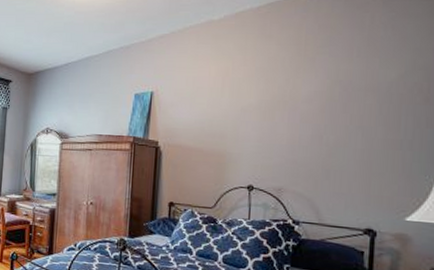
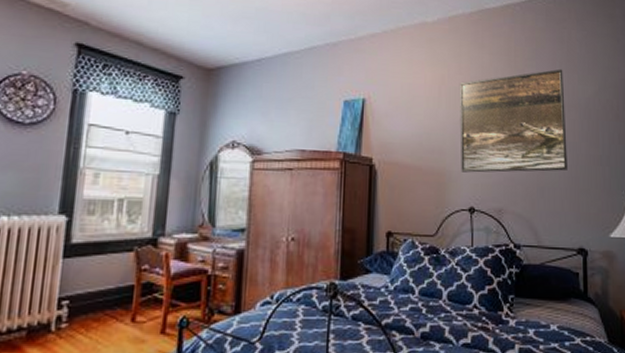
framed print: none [241,54,362,155] -> present [460,68,568,173]

